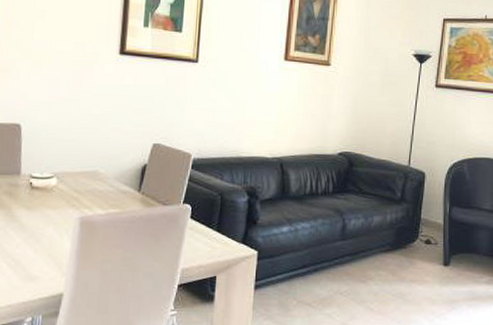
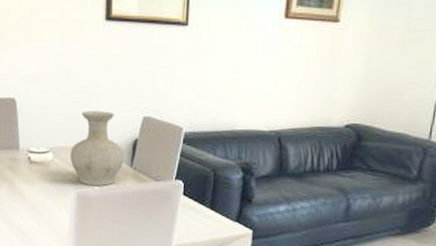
vase: none [76,137,133,212] -> present [70,110,125,187]

